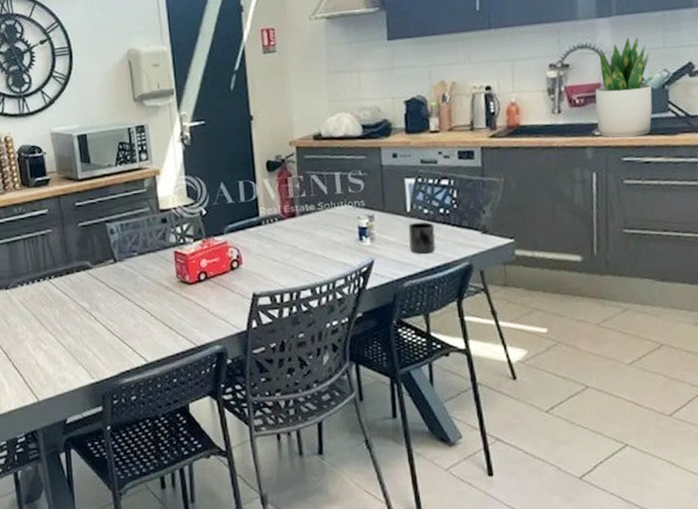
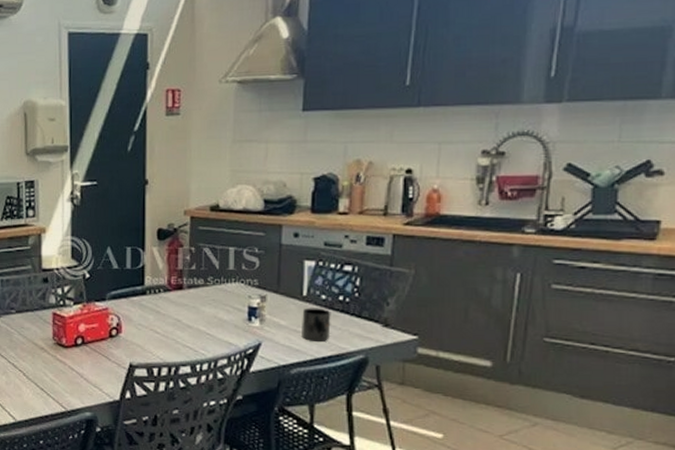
planter: present [595,36,653,138] -> none [529,127,602,238]

